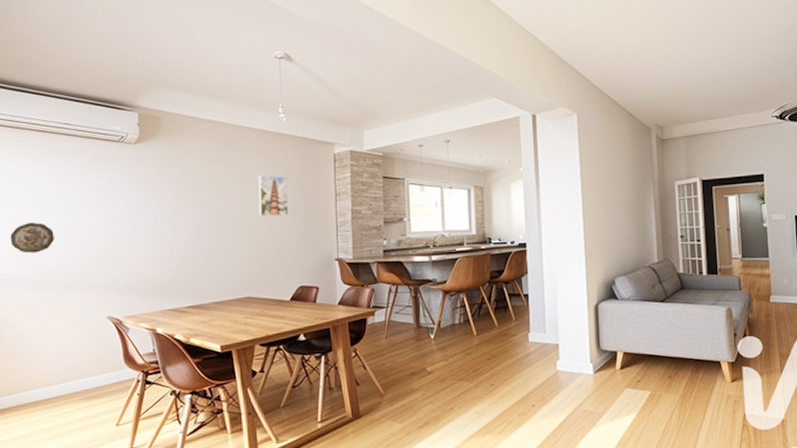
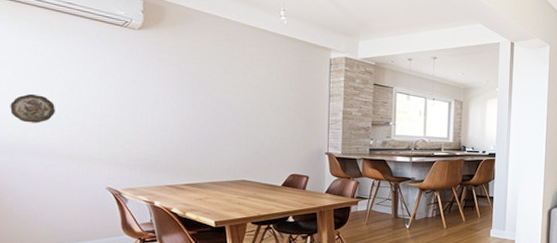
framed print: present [258,174,289,217] -> none [257,70,286,110]

